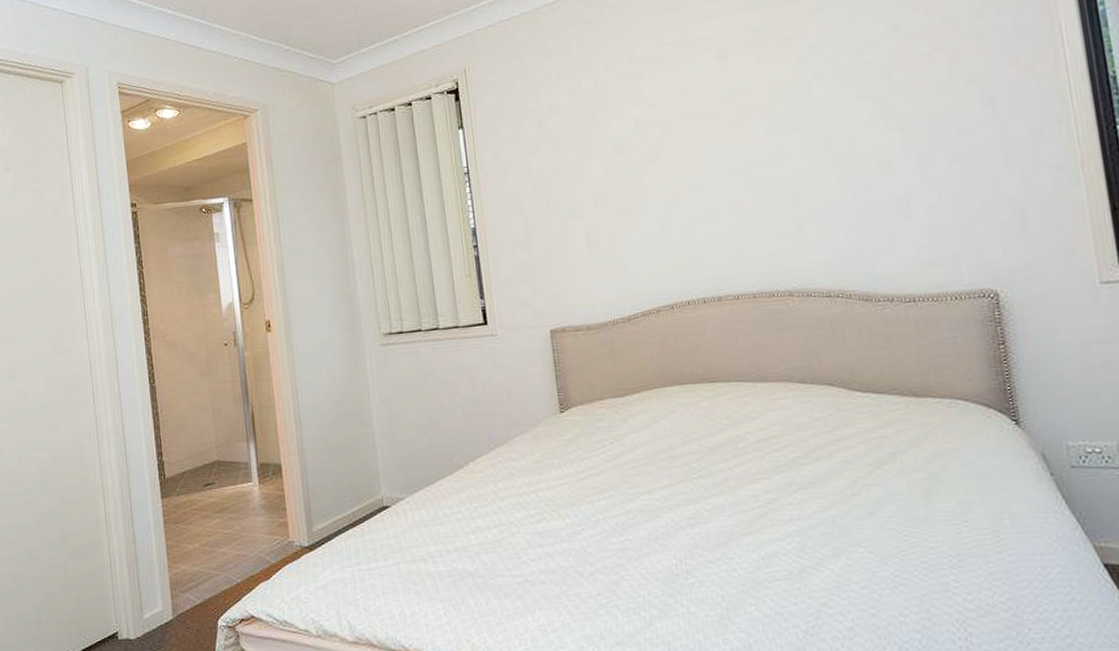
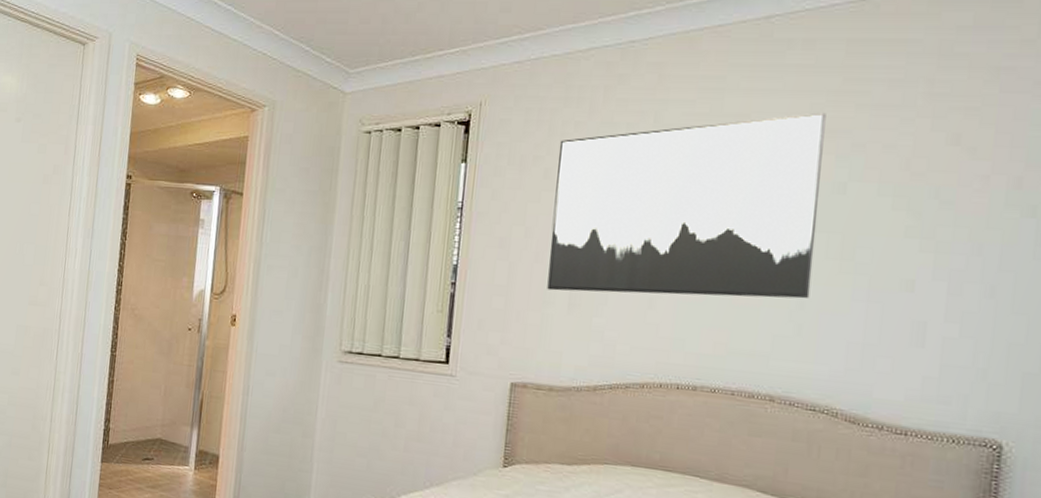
wall art: none [546,22,802,235] -> present [547,112,826,299]

